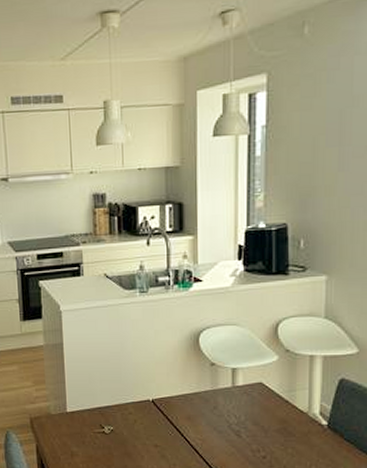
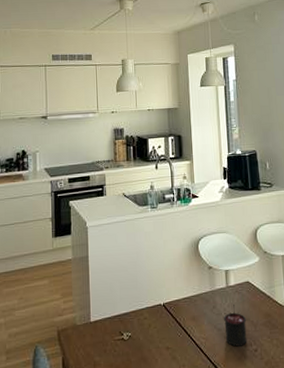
candle: none [227,407,256,452] -> present [224,305,247,347]

